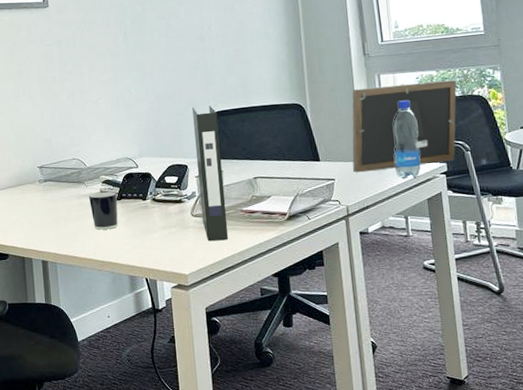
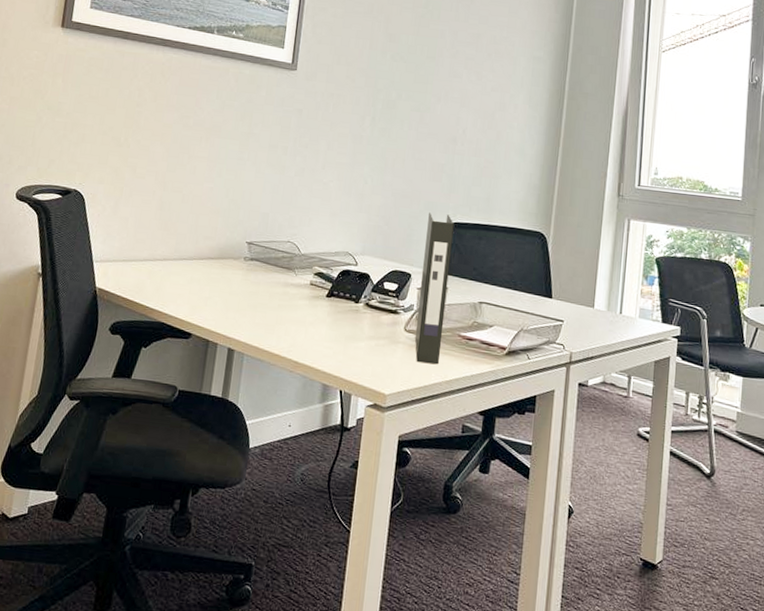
mug: present [89,191,118,230] -> none [295,284,328,328]
picture frame: present [352,80,457,173] -> none [583,229,705,326]
bottle: present [392,100,421,179] -> none [628,251,660,337]

